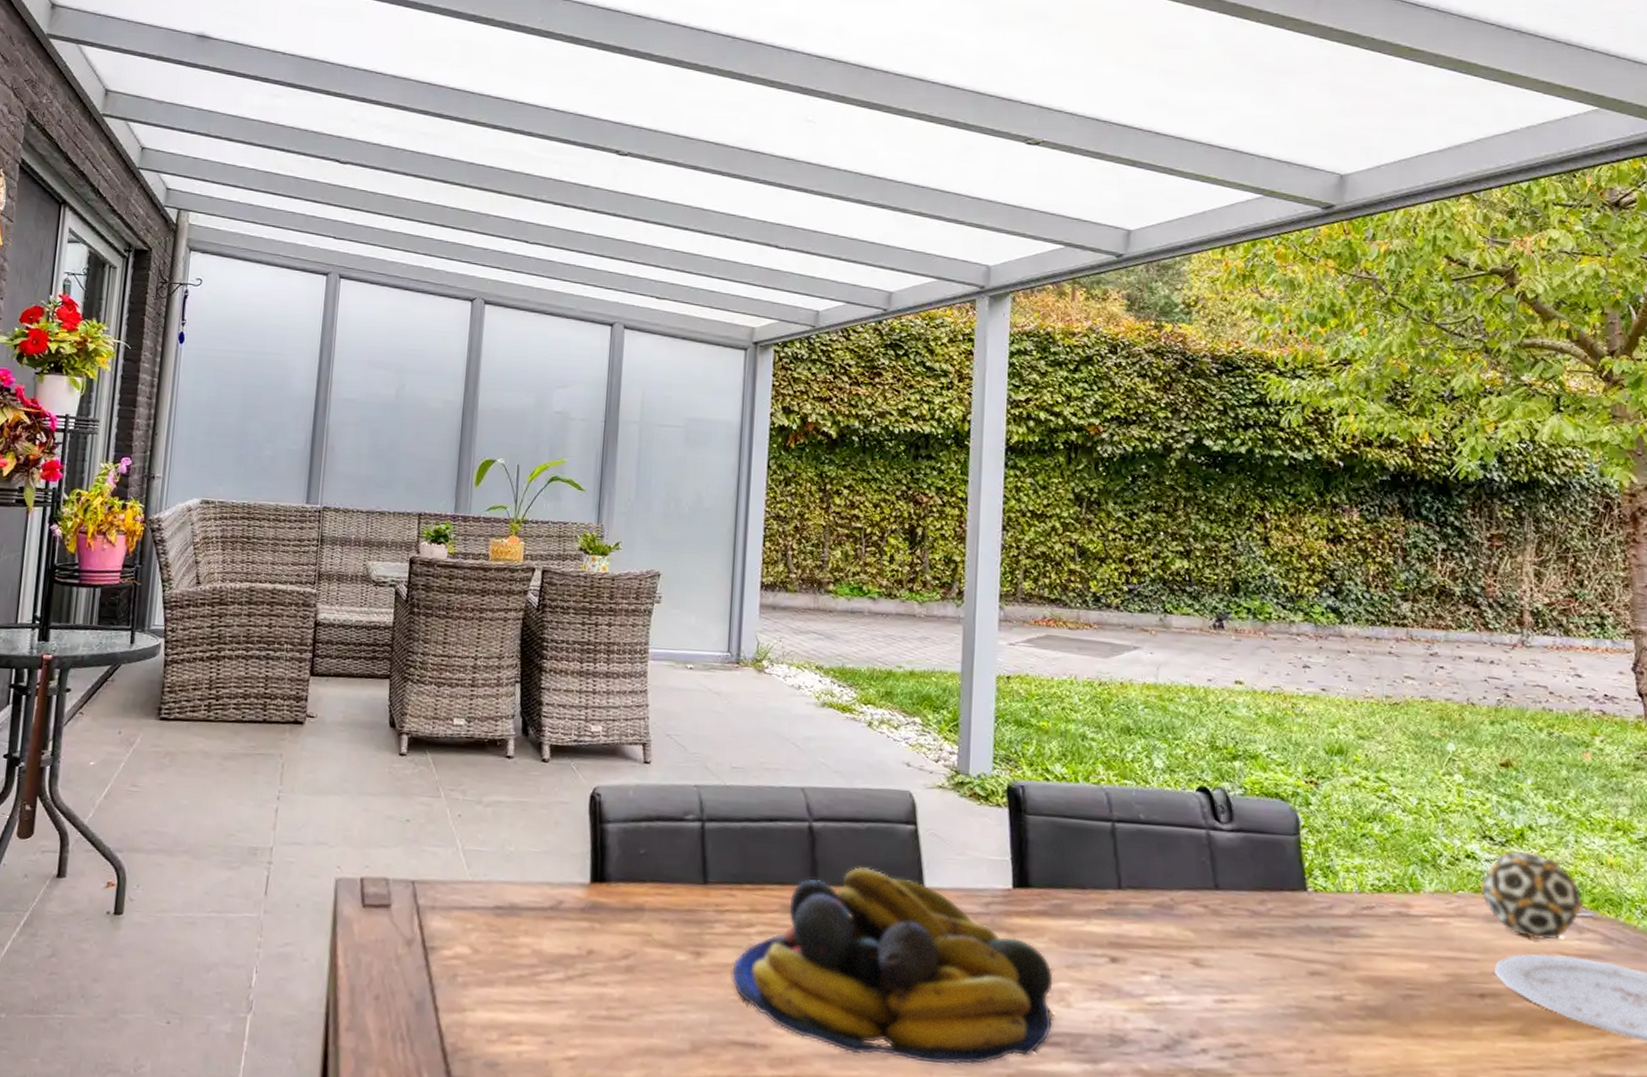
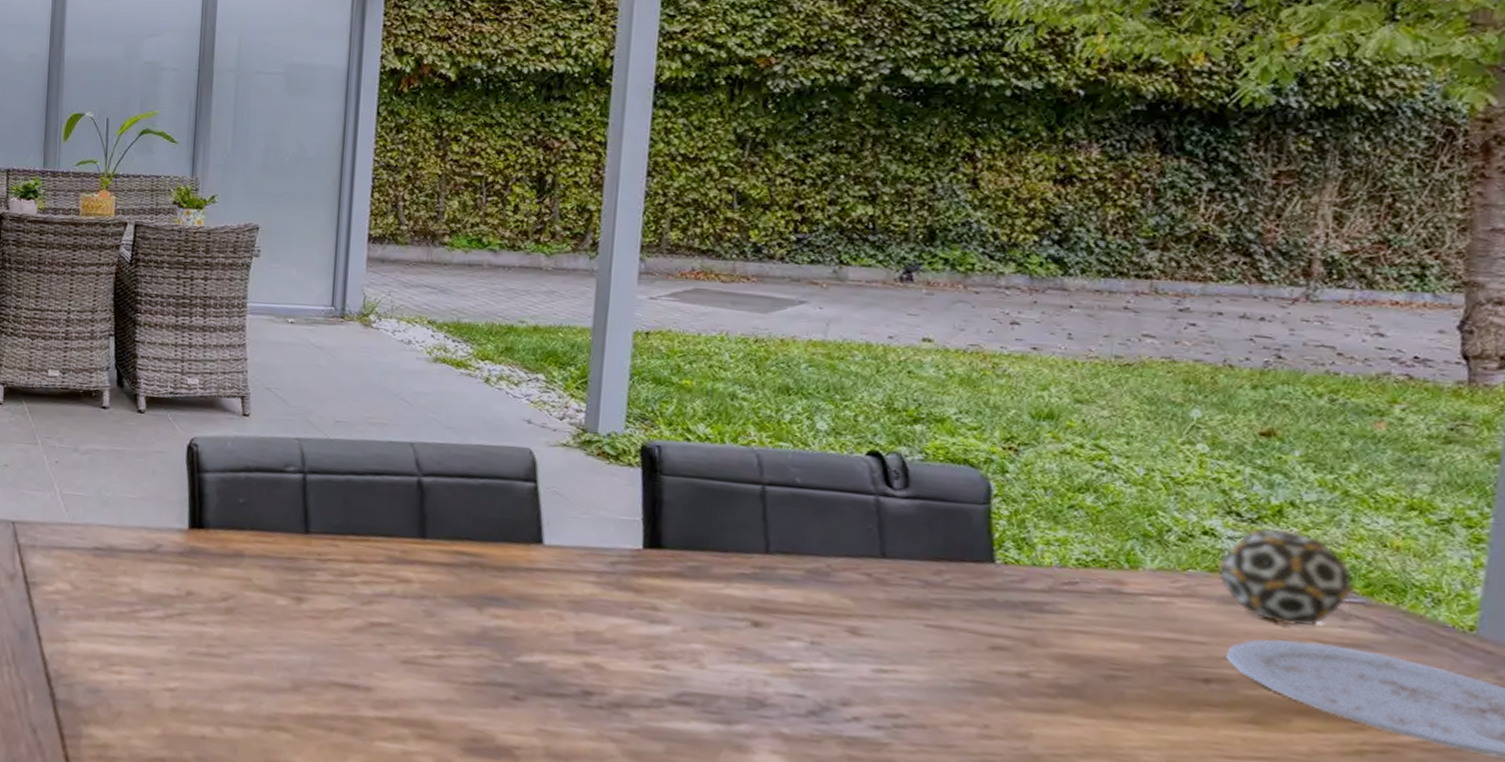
fruit bowl: present [731,867,1054,1065] -> none [334,522,686,718]

